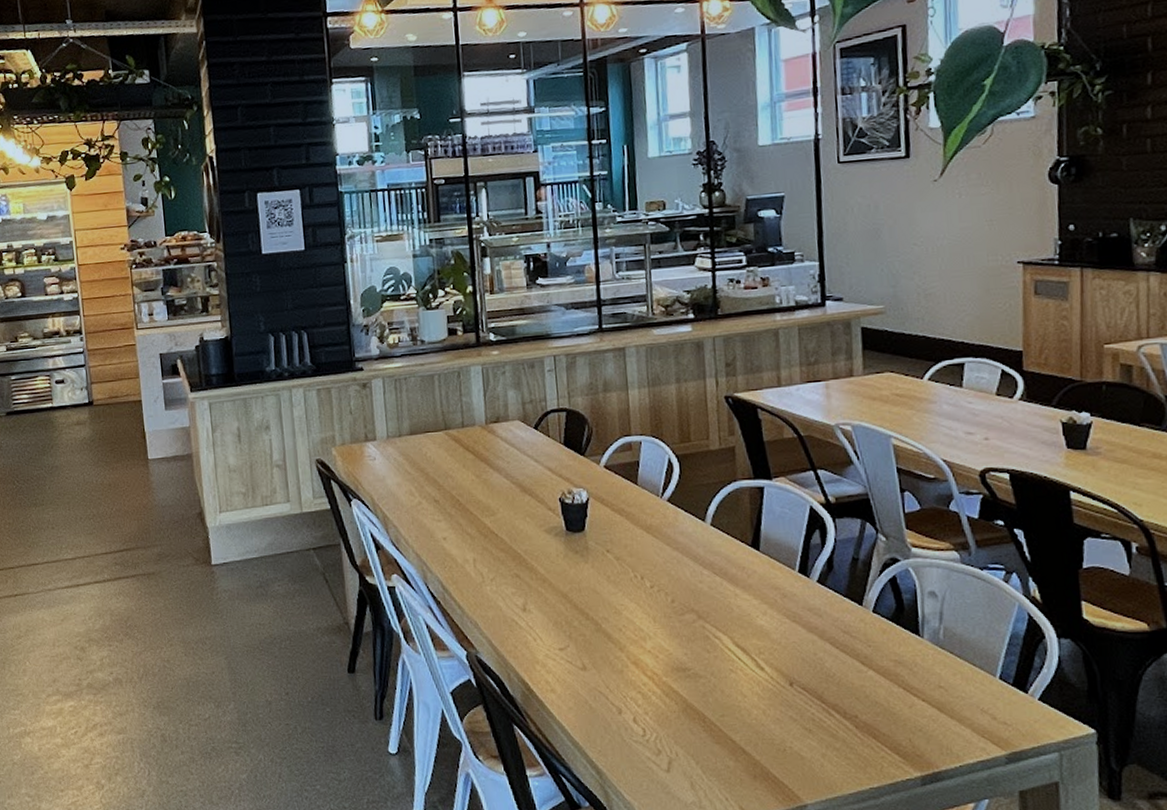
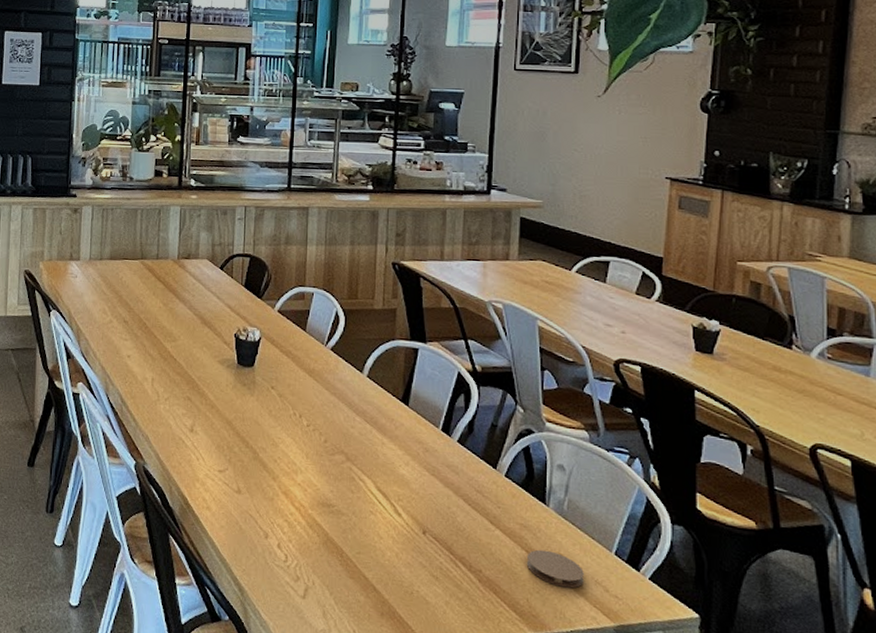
coaster: none [904,684,969,721] -> present [526,549,584,588]

